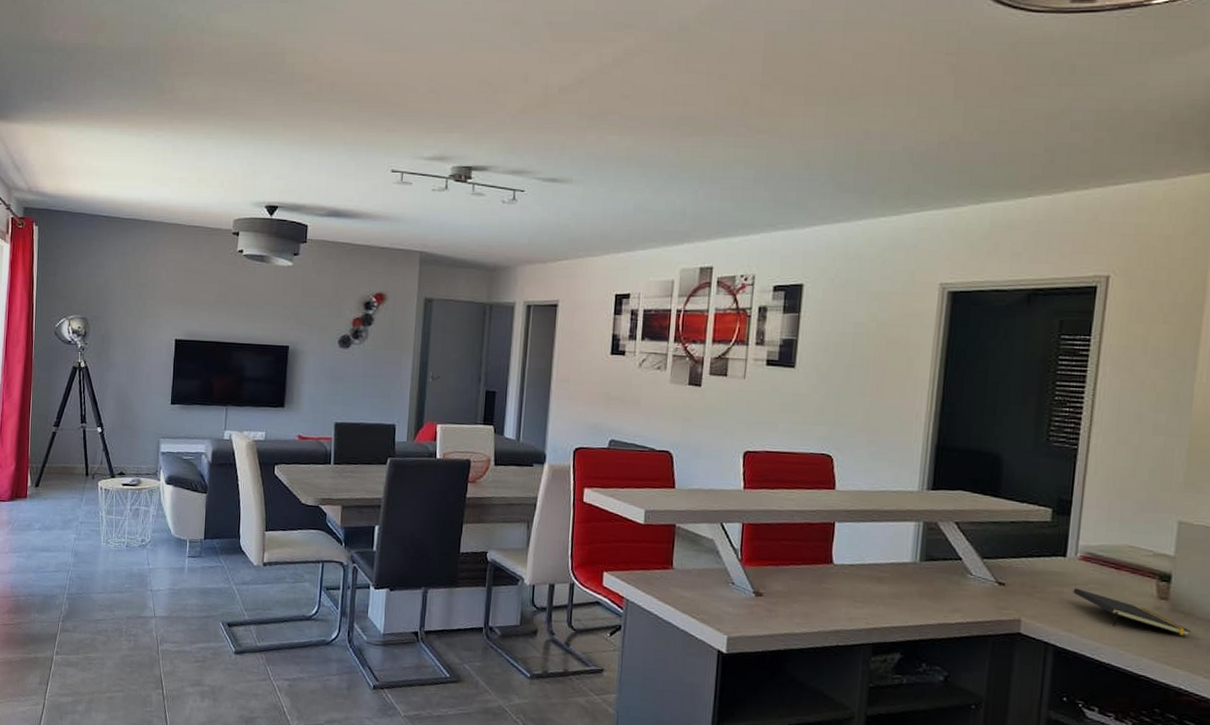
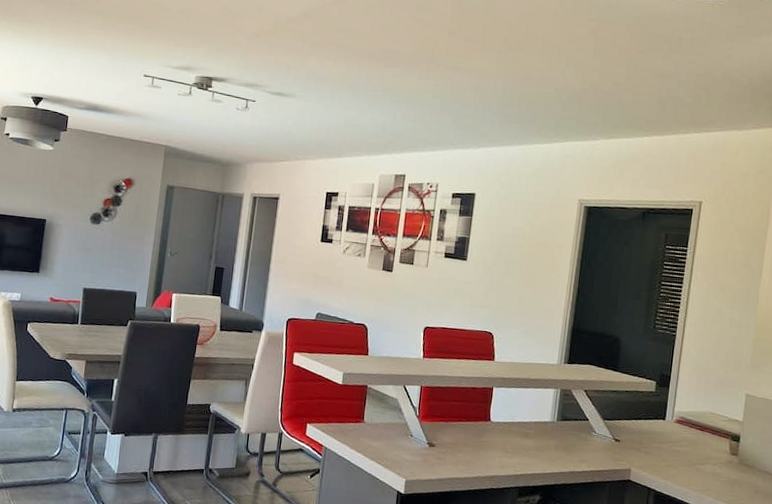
notepad: present [1073,588,1191,637] -> none [669,444,753,485]

